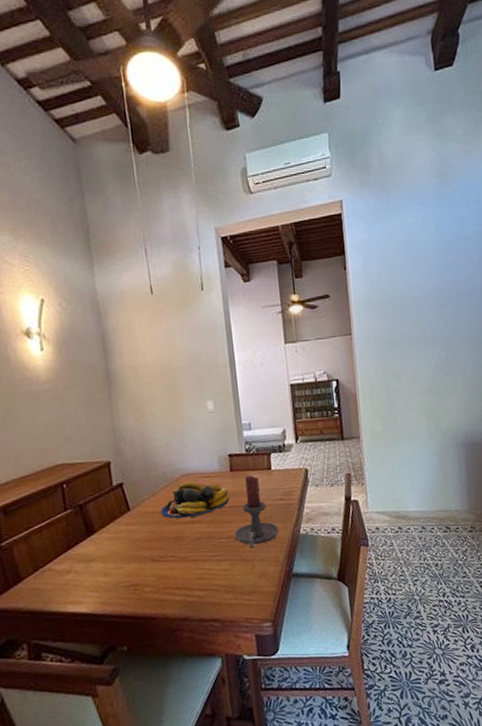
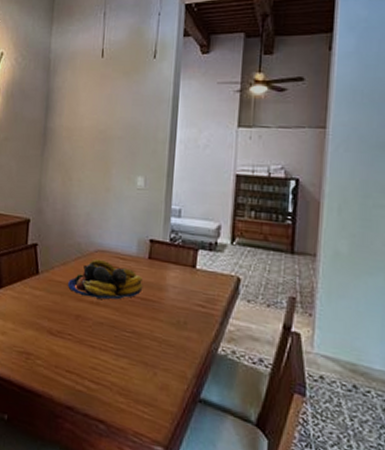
candle holder: present [234,475,280,548] -> none [140,268,193,353]

